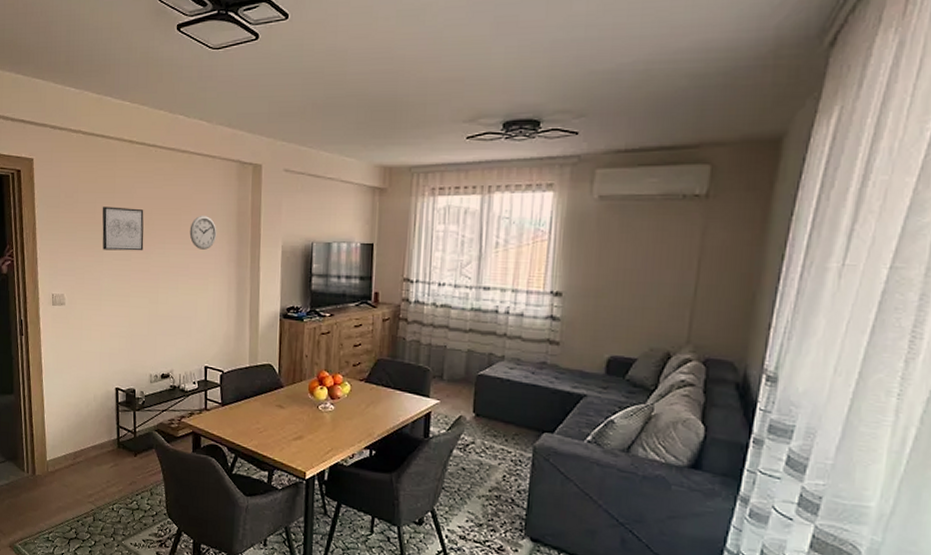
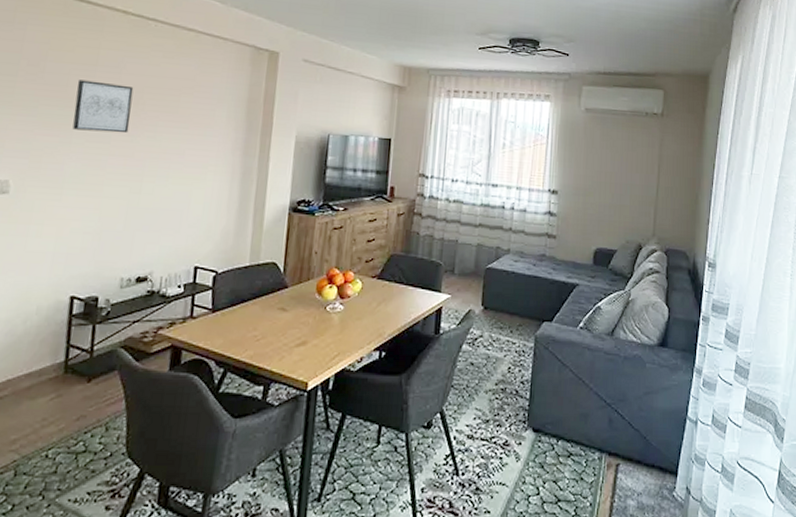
wall clock: present [189,215,217,250] -> none [189,98,223,136]

